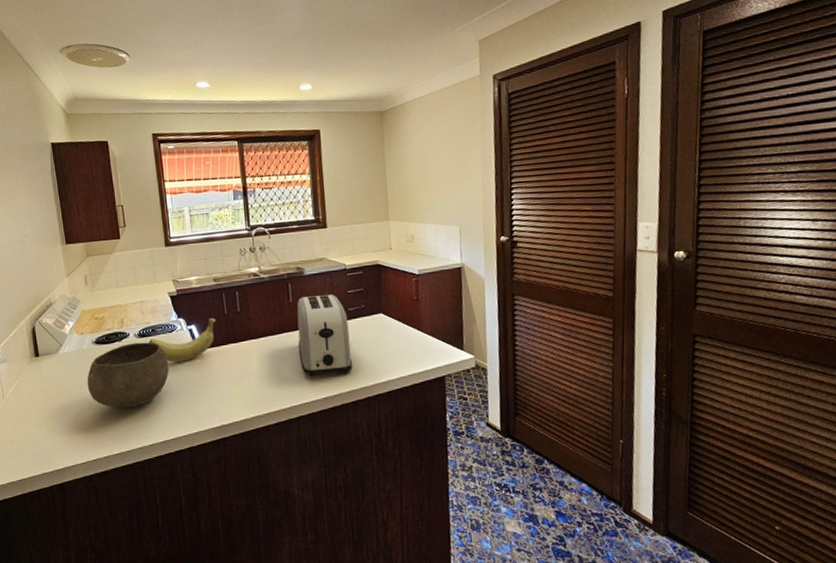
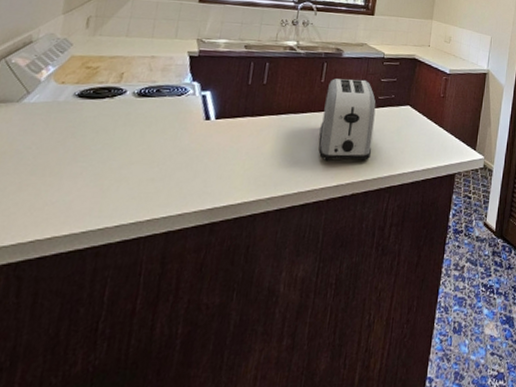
bowl: present [87,342,169,409] -> none [49,101,168,179]
banana: present [148,317,216,362] -> none [148,86,237,131]

